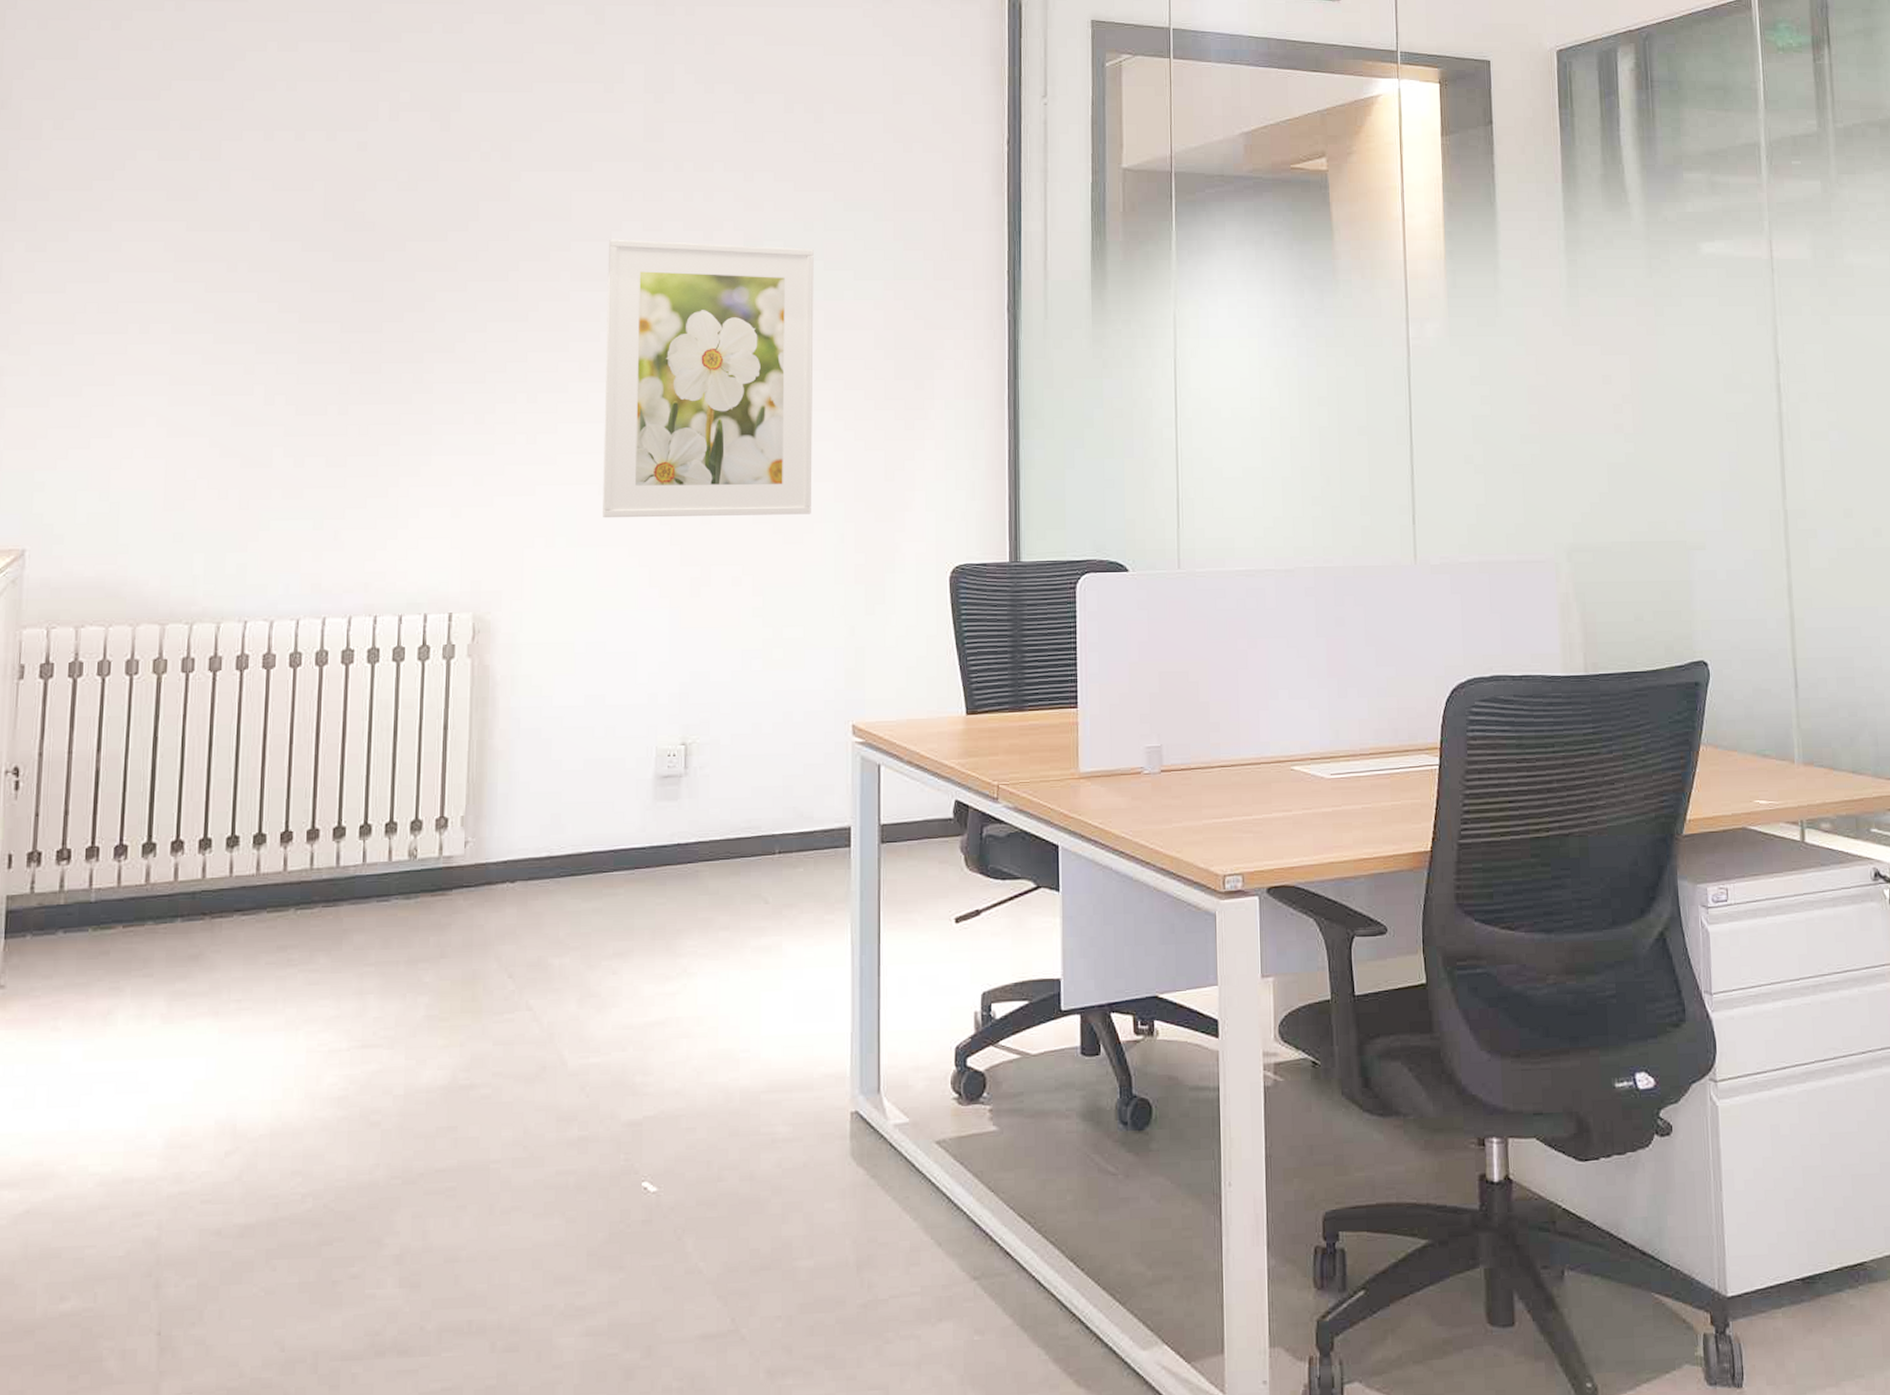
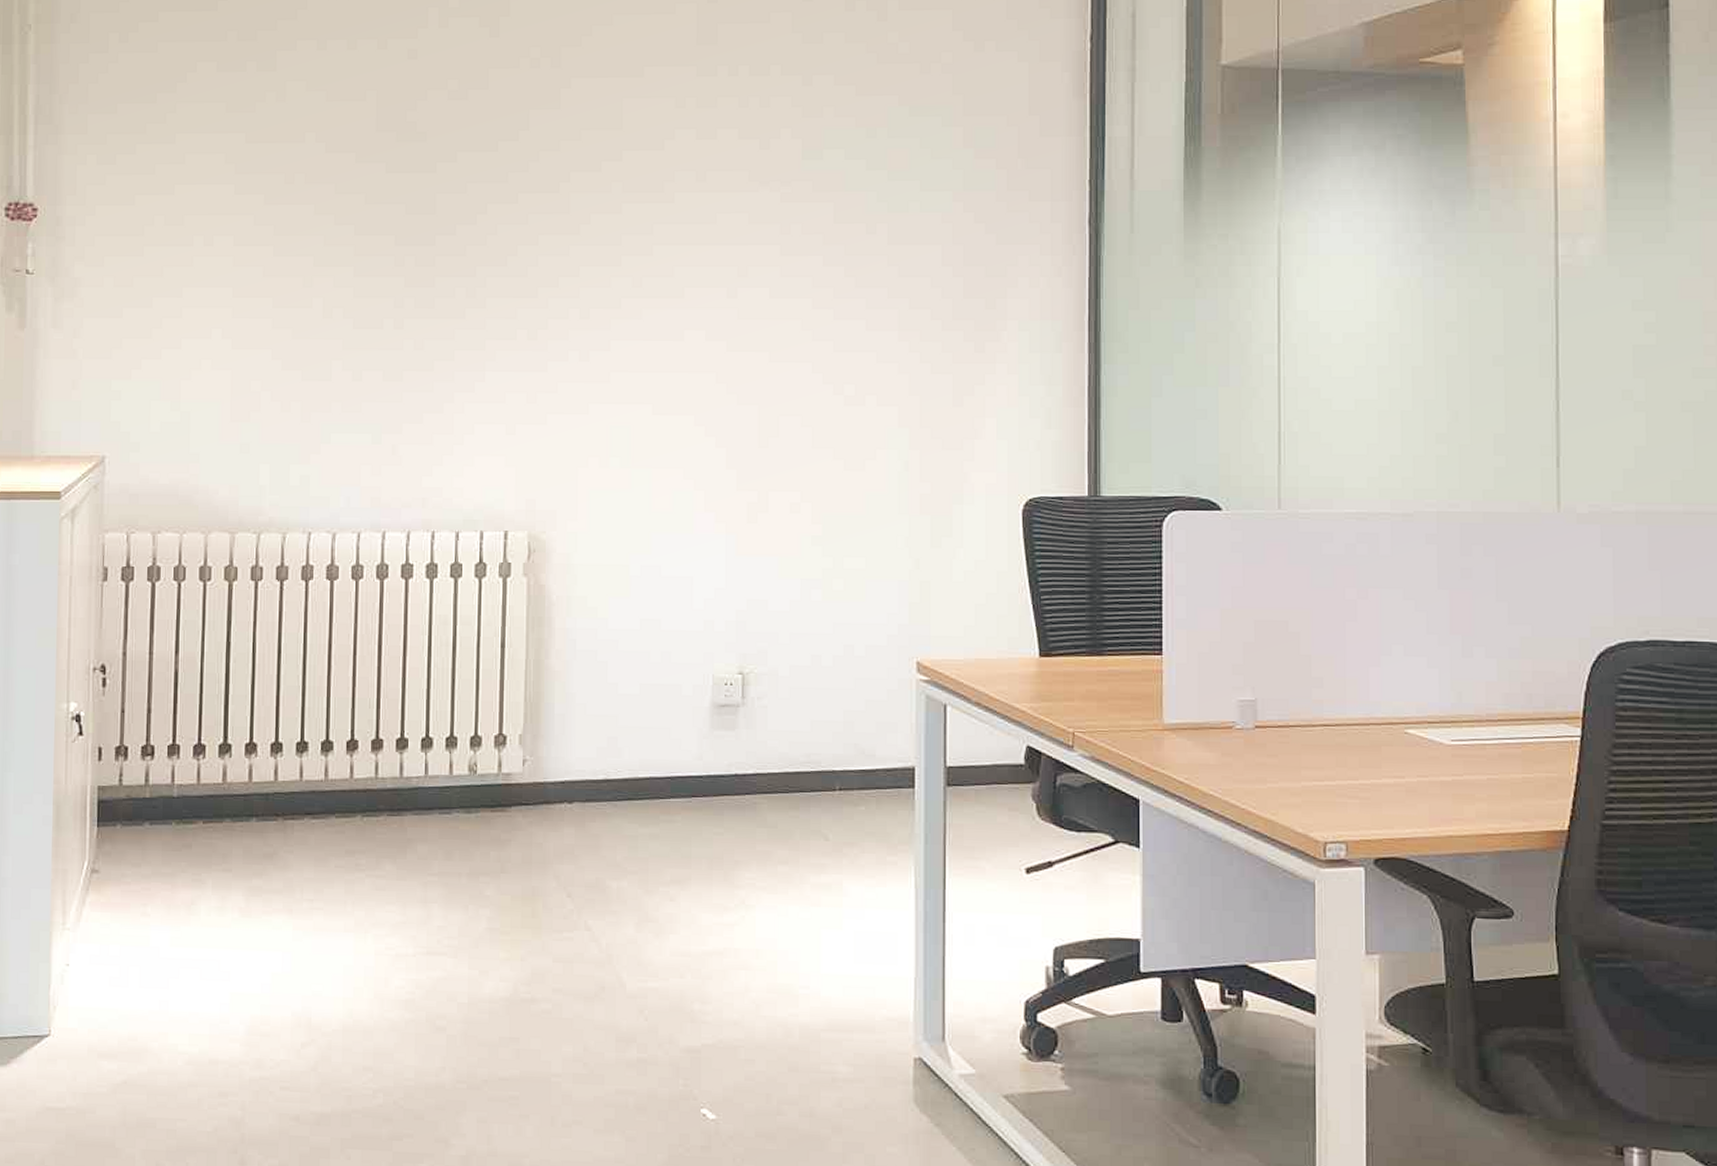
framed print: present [603,239,814,519] -> none [657,148,877,440]

